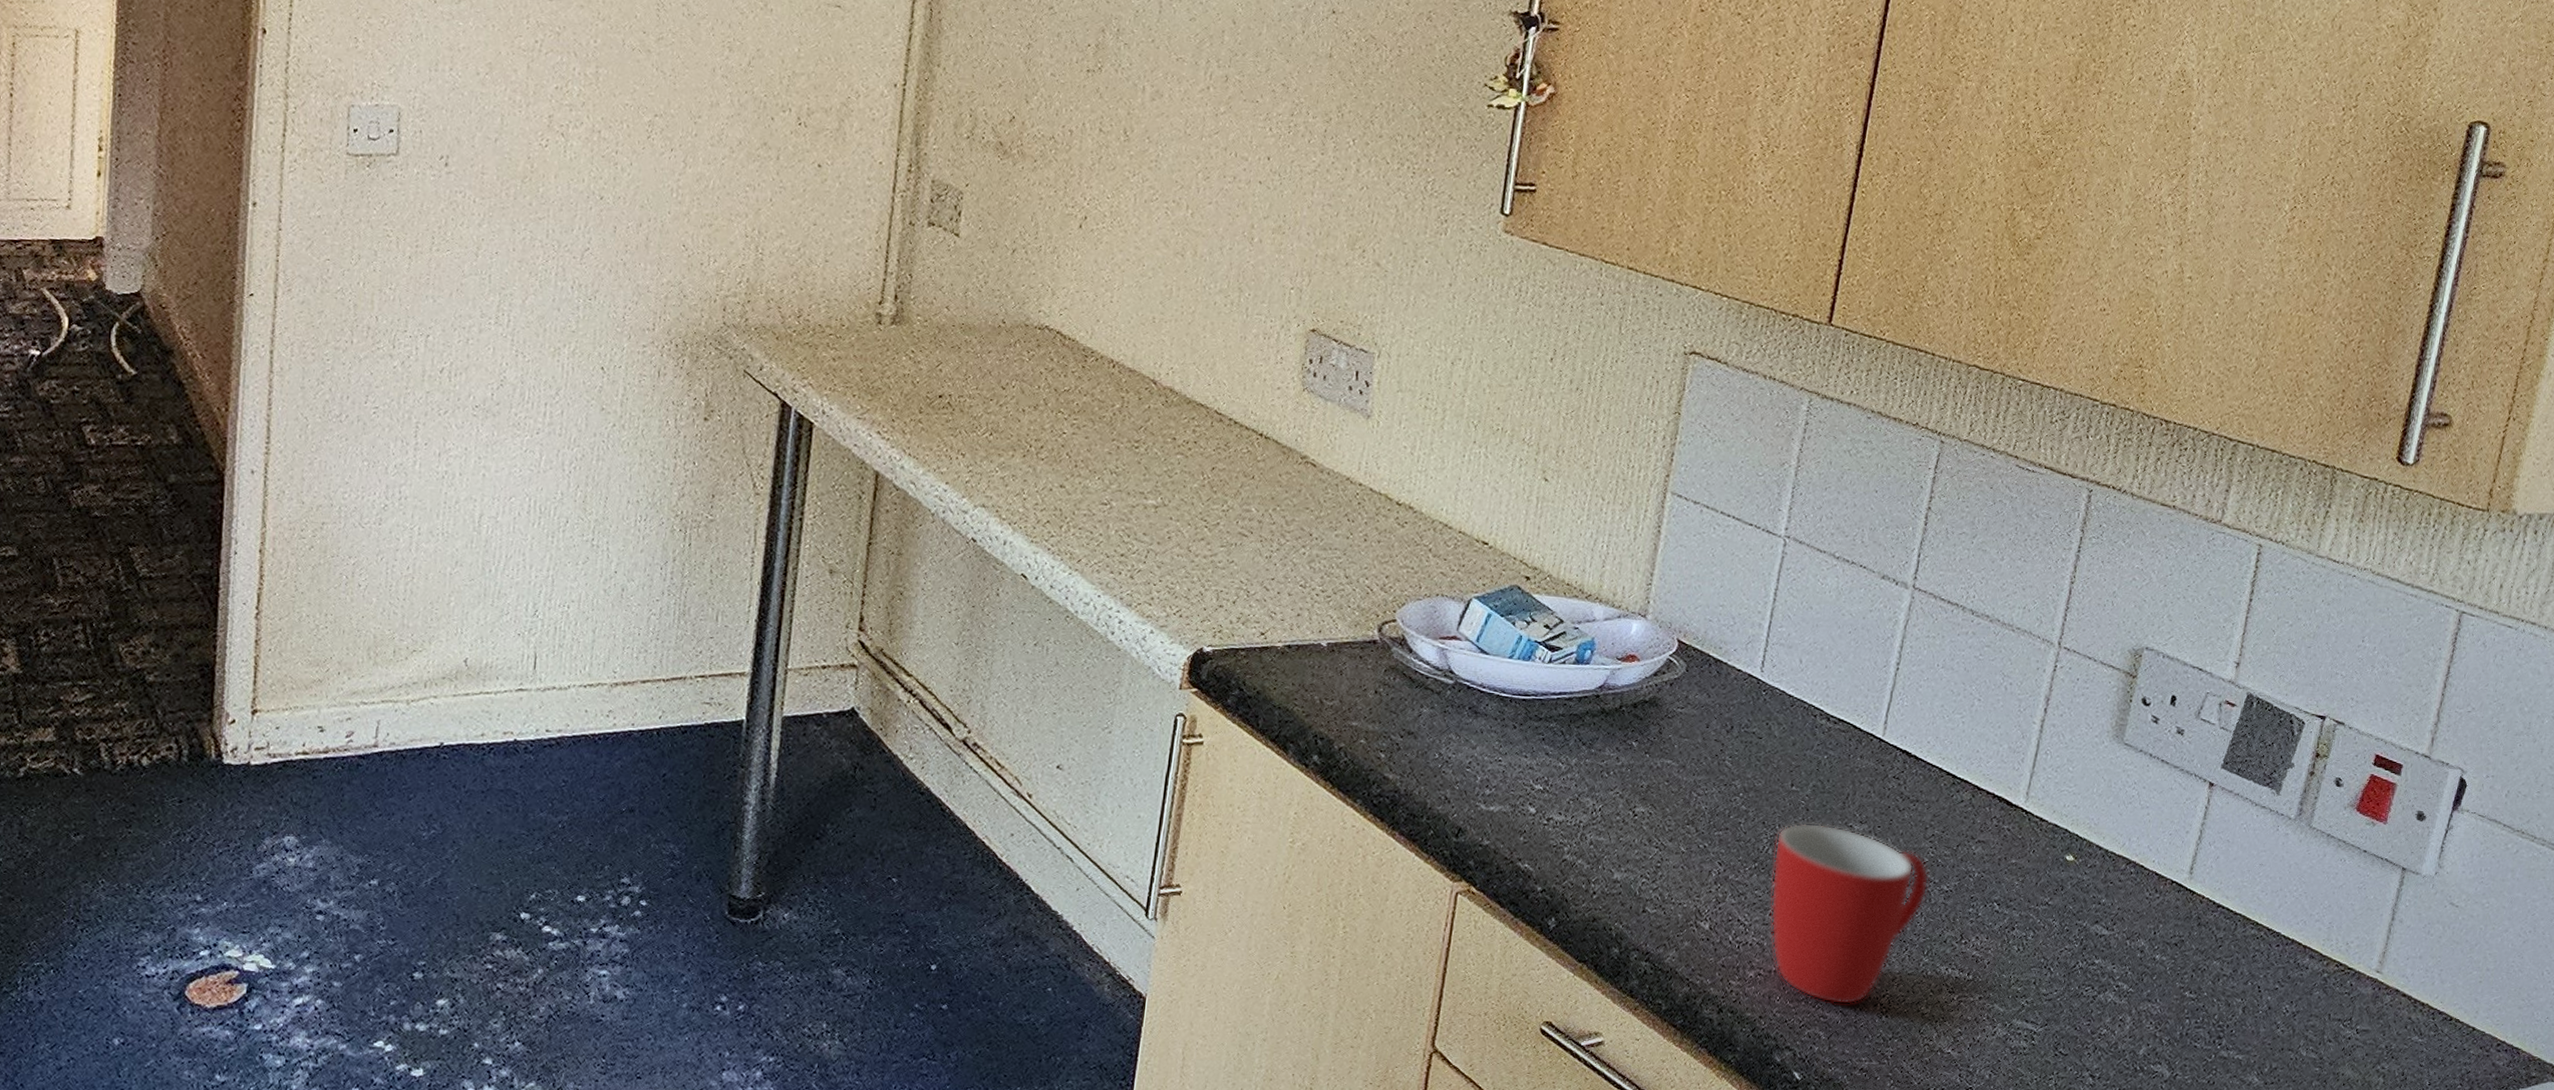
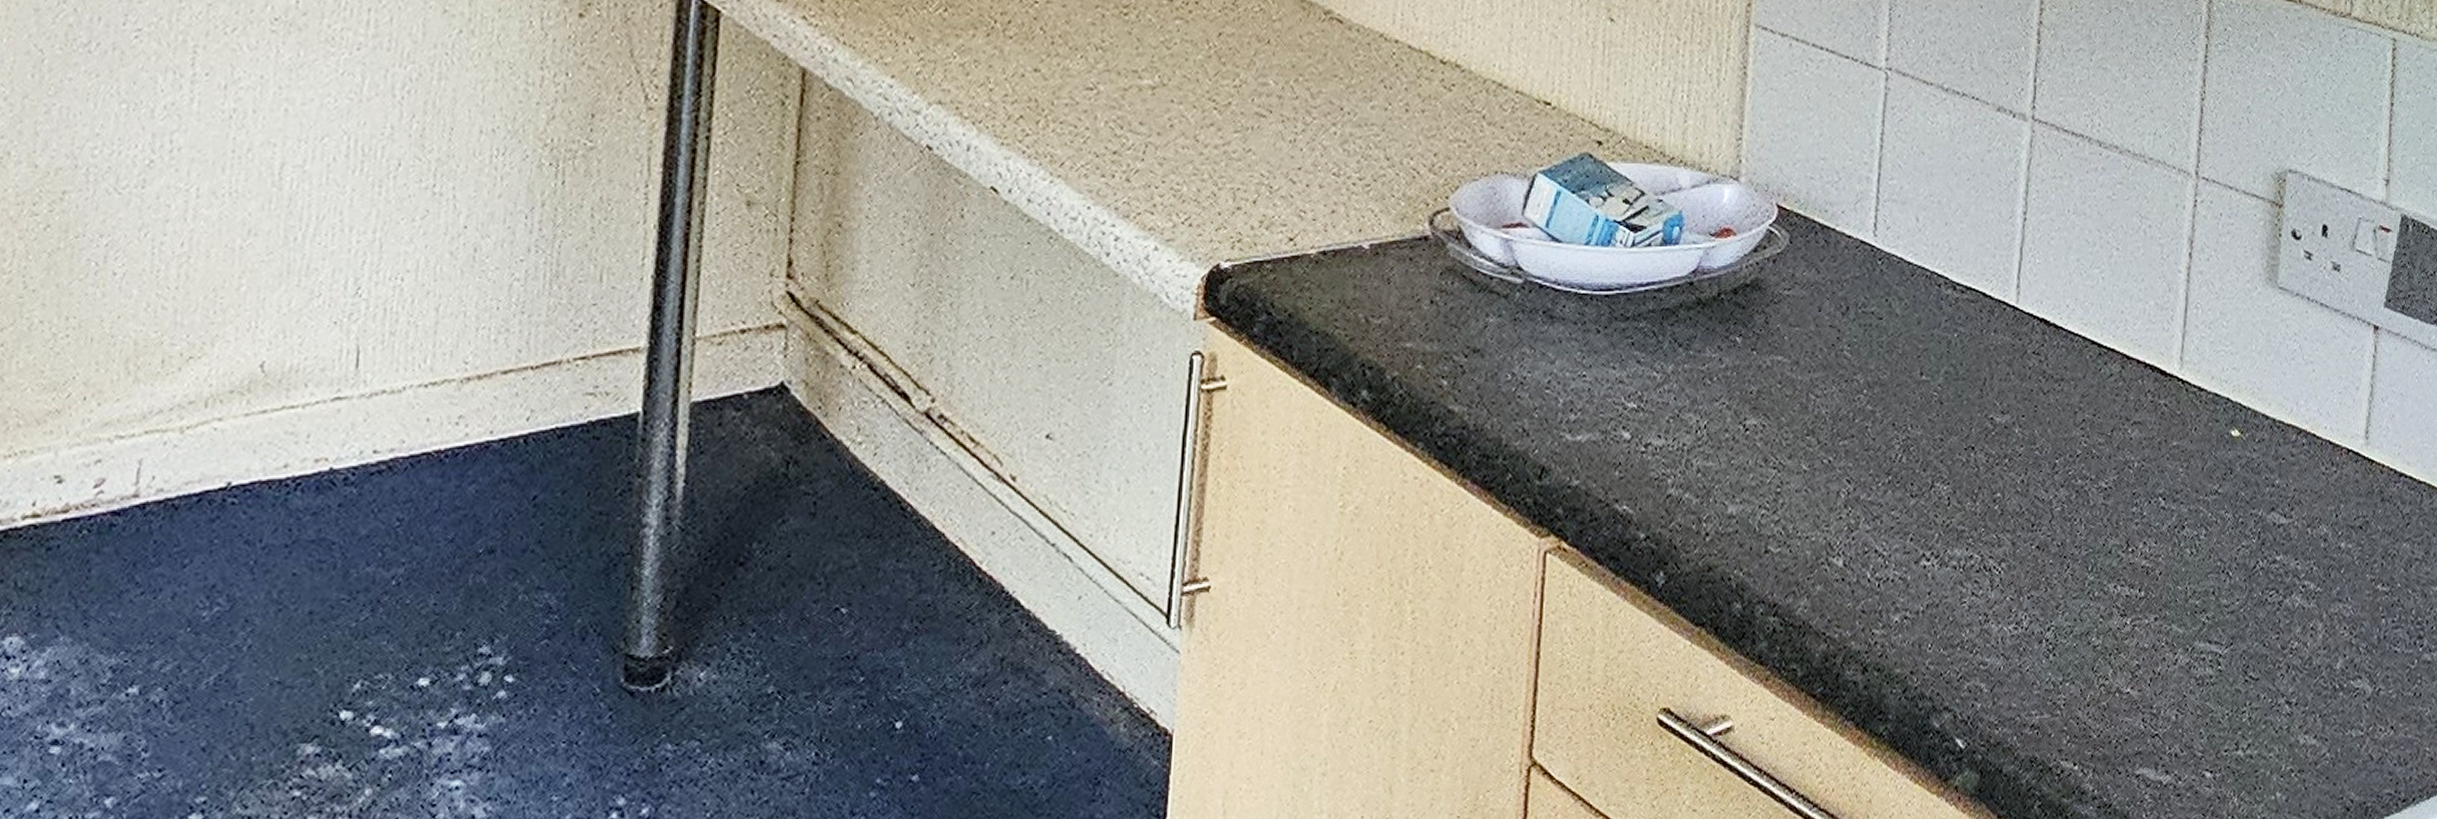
mug: present [1771,823,1930,1005] -> none [1909,419,2085,646]

